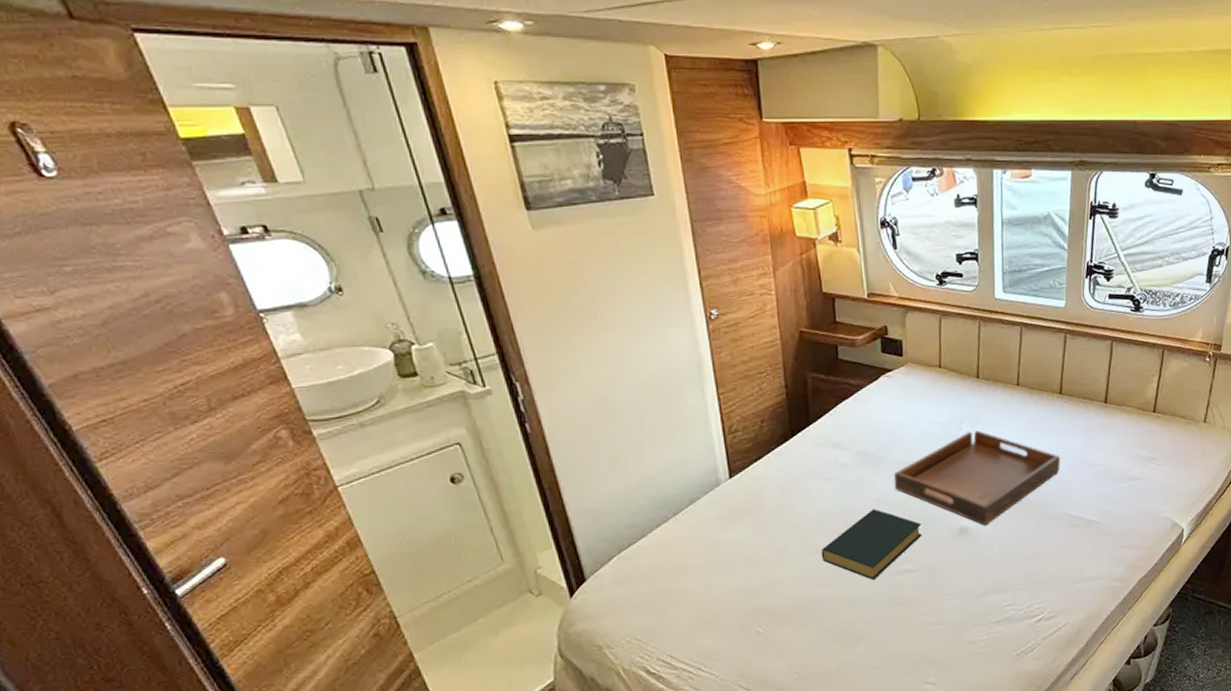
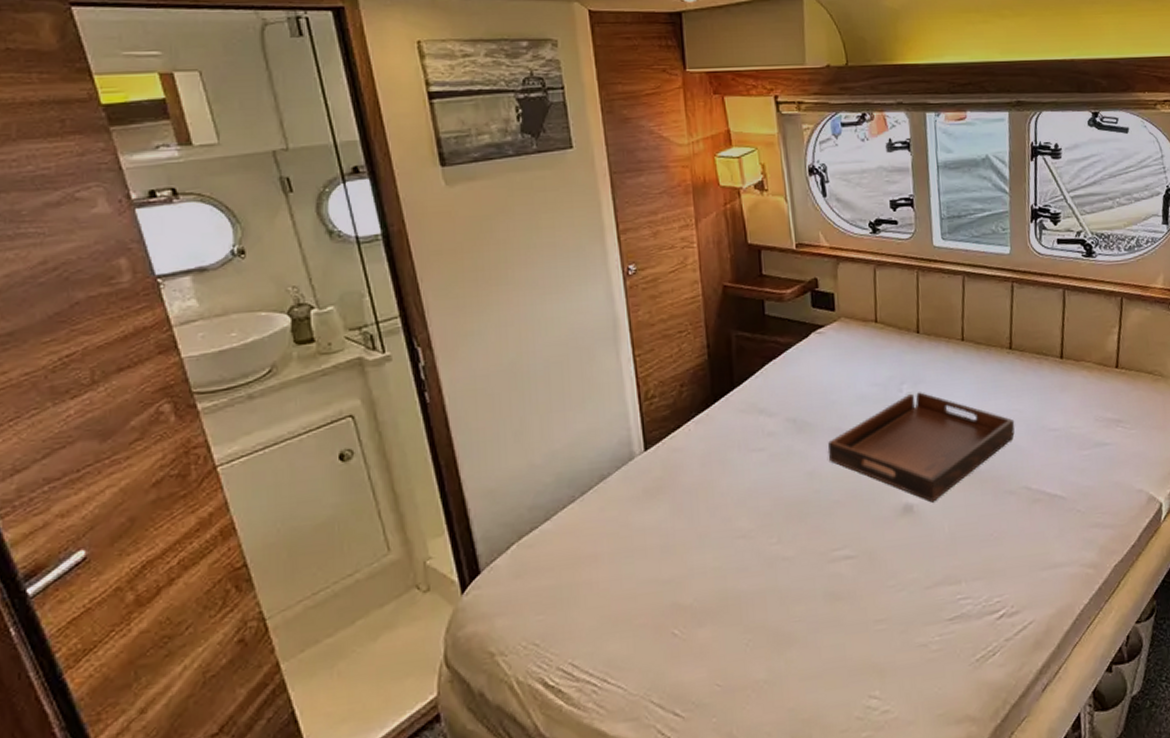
hardback book: present [821,509,922,580] -> none [746,484,861,569]

